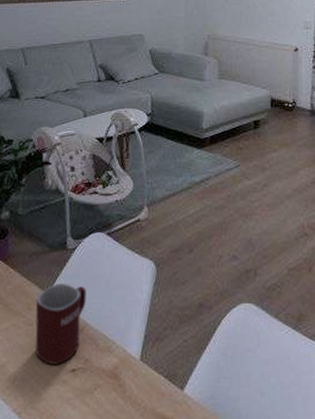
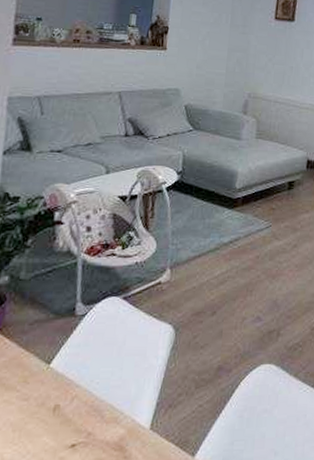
mug: present [35,283,86,365] -> none [29,353,95,441]

